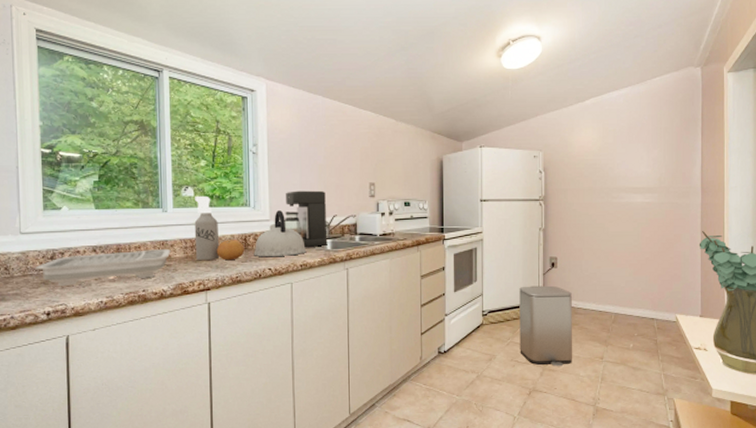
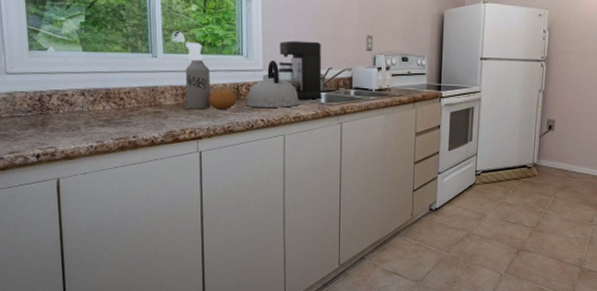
dish rack: present [35,249,171,286] -> none [23,95,162,129]
pedal bin: present [519,285,572,367] -> none [510,147,567,228]

